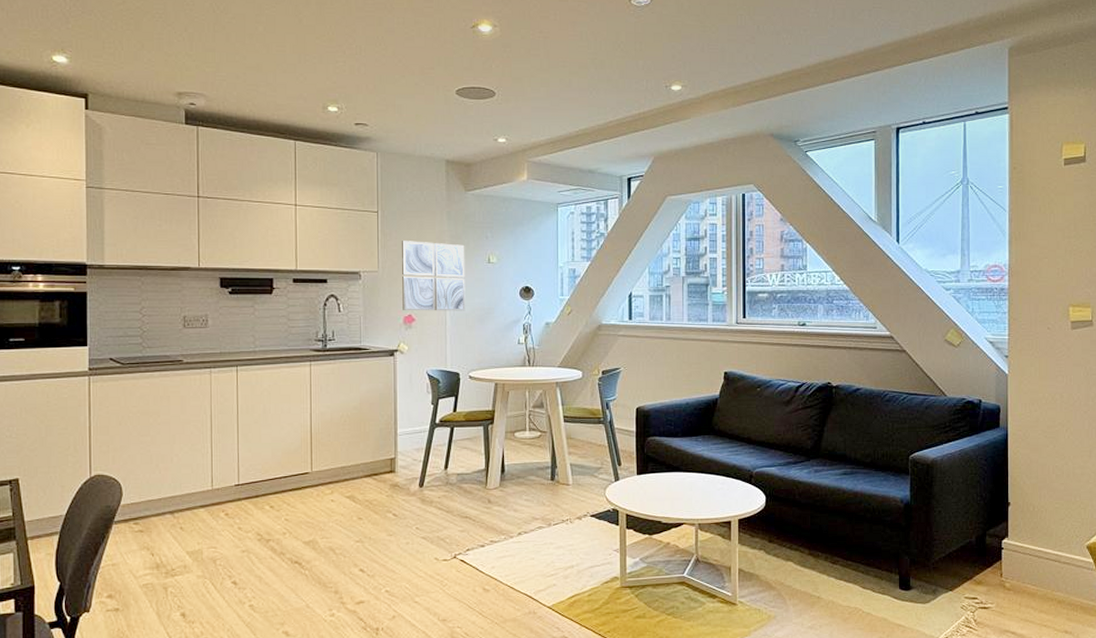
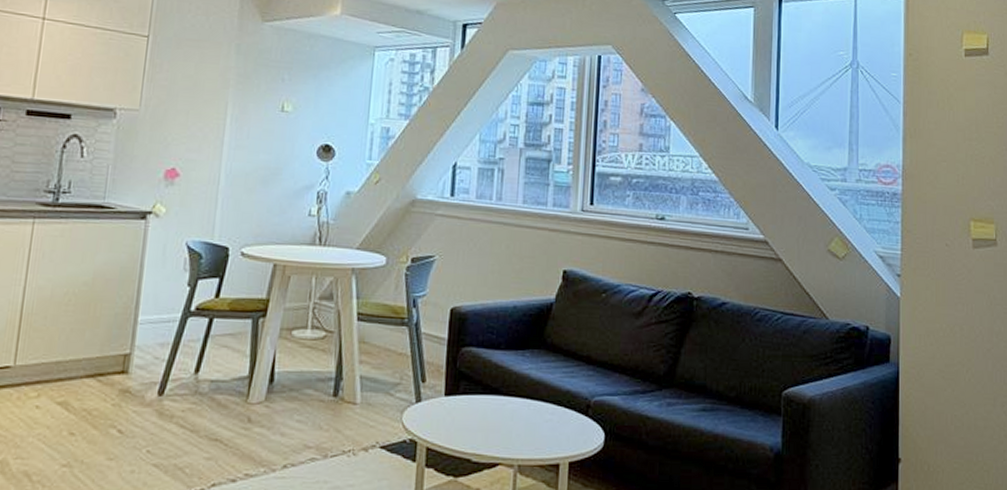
wall art: present [402,241,466,311] -> none [165,75,254,169]

